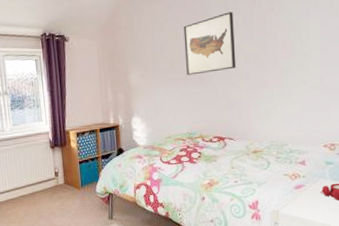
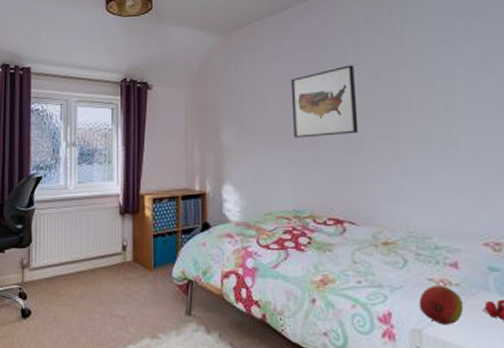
fruit: none [277,178,308,206] -> present [418,286,464,325]

